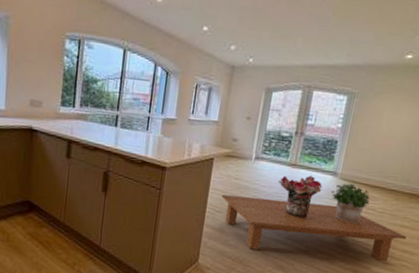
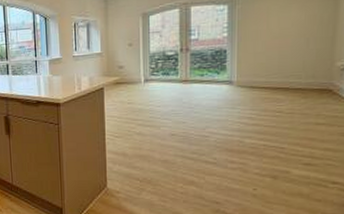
coffee table: present [222,195,407,262] -> none [118,113,325,169]
bouquet: present [278,175,323,219] -> none [173,88,220,132]
potted plant: present [331,183,370,224] -> none [230,89,275,129]

